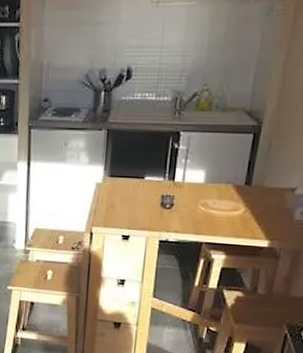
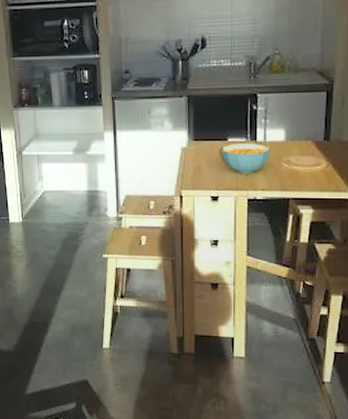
cereal bowl: none [137,182,189,214] -> present [222,144,271,173]

